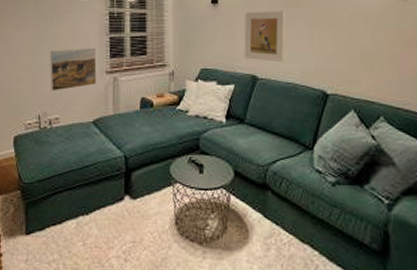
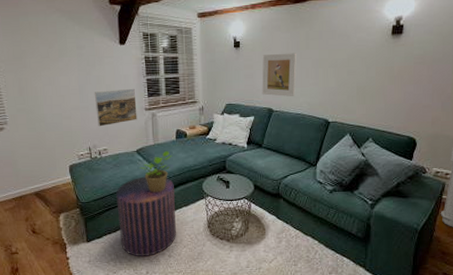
pouf: none [65,153,137,259] -> present [116,176,177,257]
potted plant: none [95,122,136,175] -> present [139,150,173,193]

